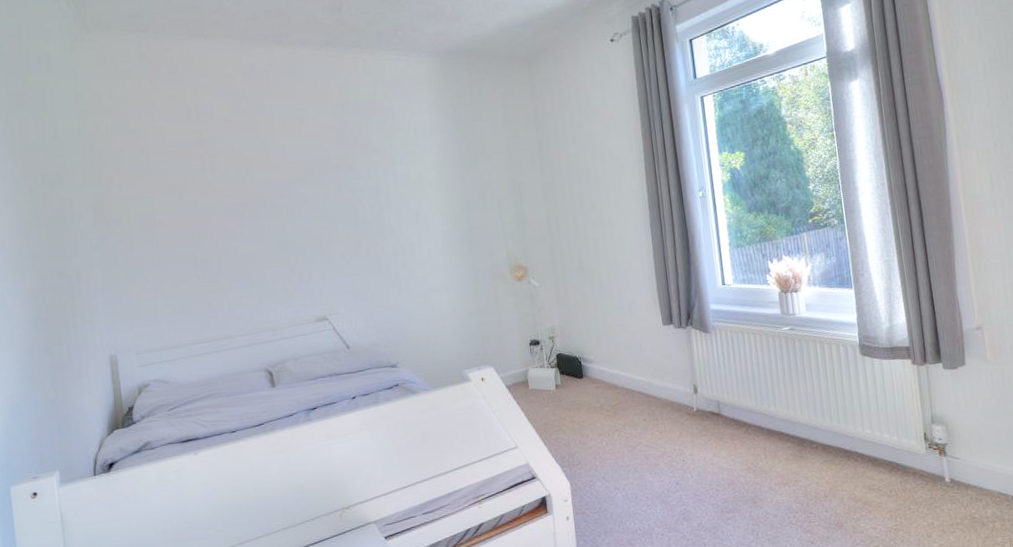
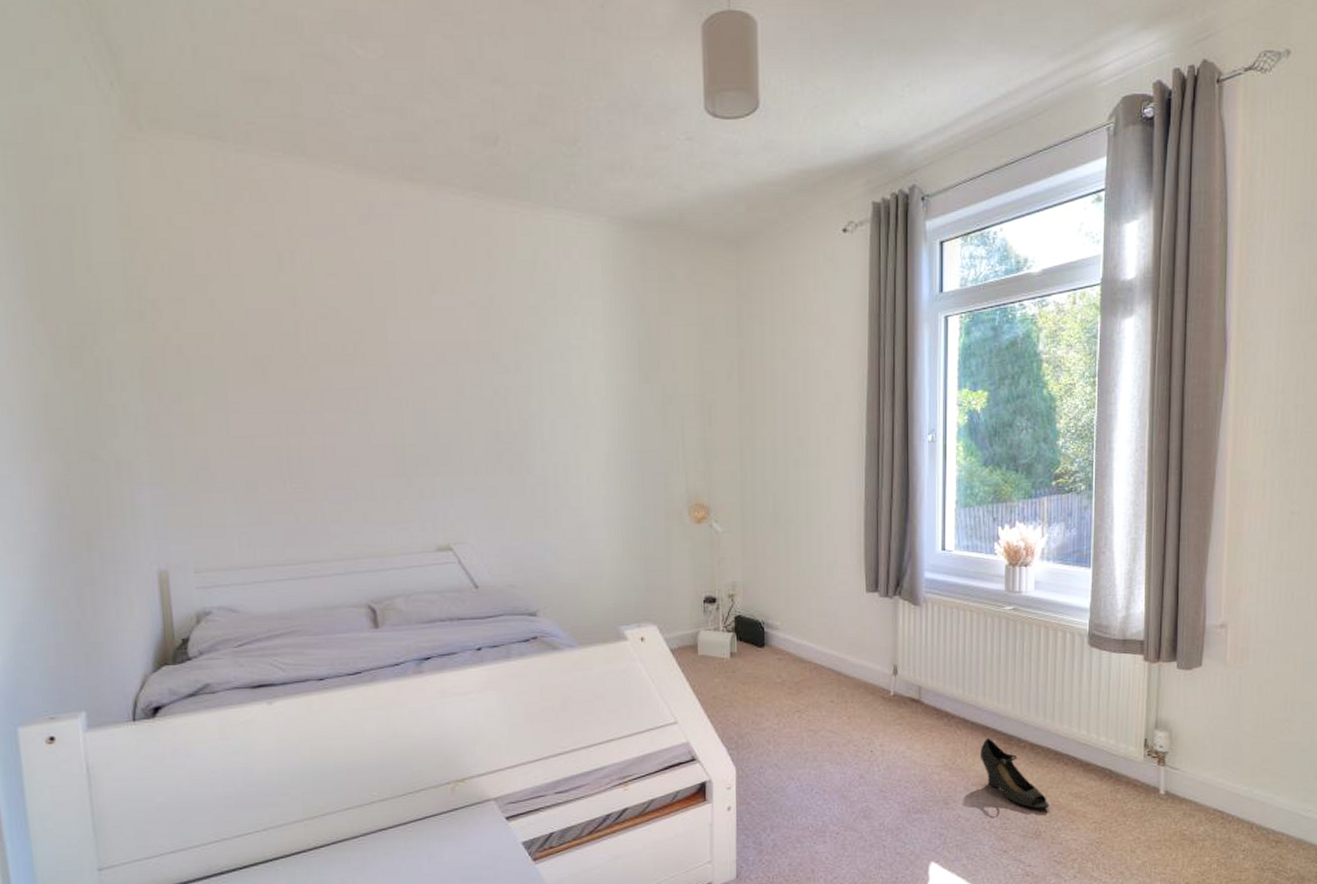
shoe: none [778,442,847,503] -> present [979,738,1050,809]

